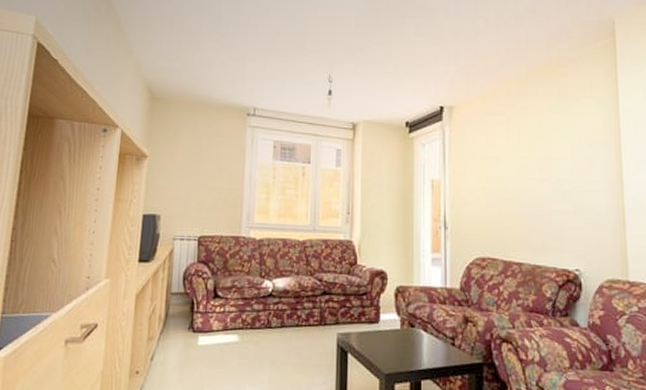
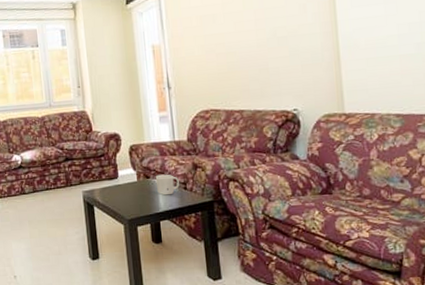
mug: none [420,324,448,350] -> present [155,174,180,196]

